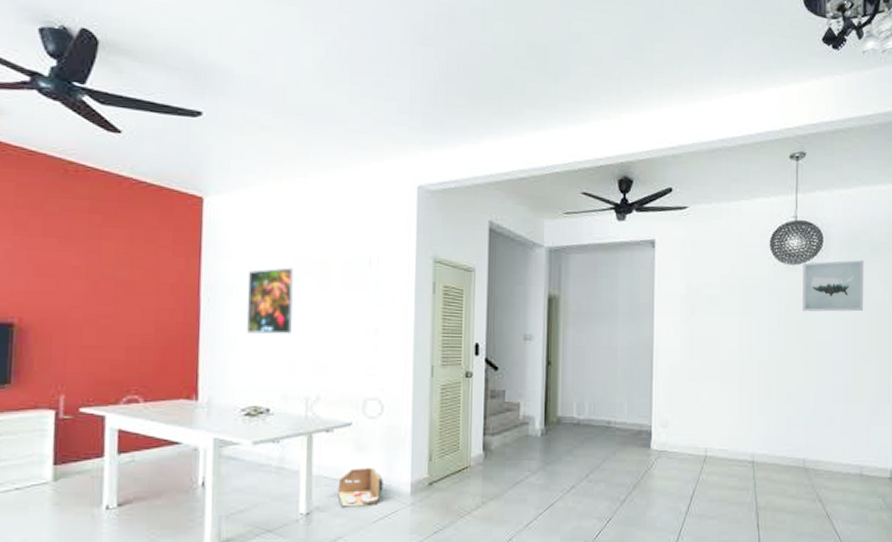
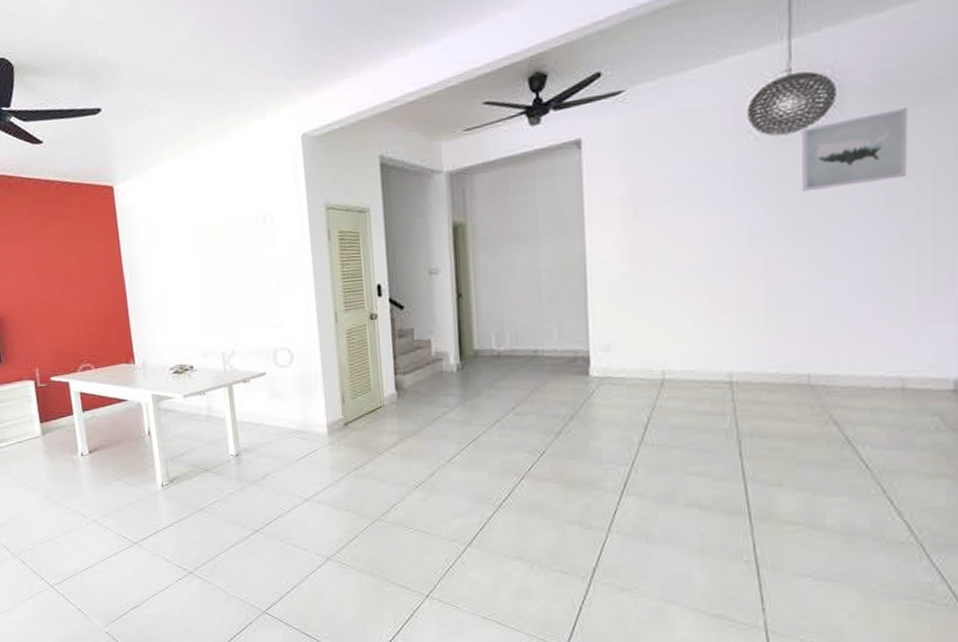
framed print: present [246,267,294,334] -> none [159,237,202,301]
cardboard box: present [337,467,383,507] -> none [260,411,301,448]

